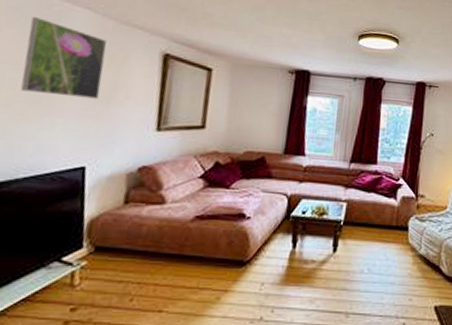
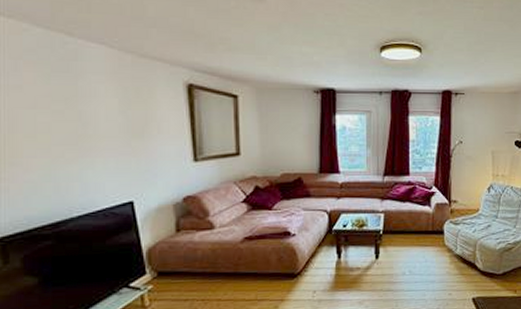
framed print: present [20,17,107,99] -> none [49,58,131,136]

